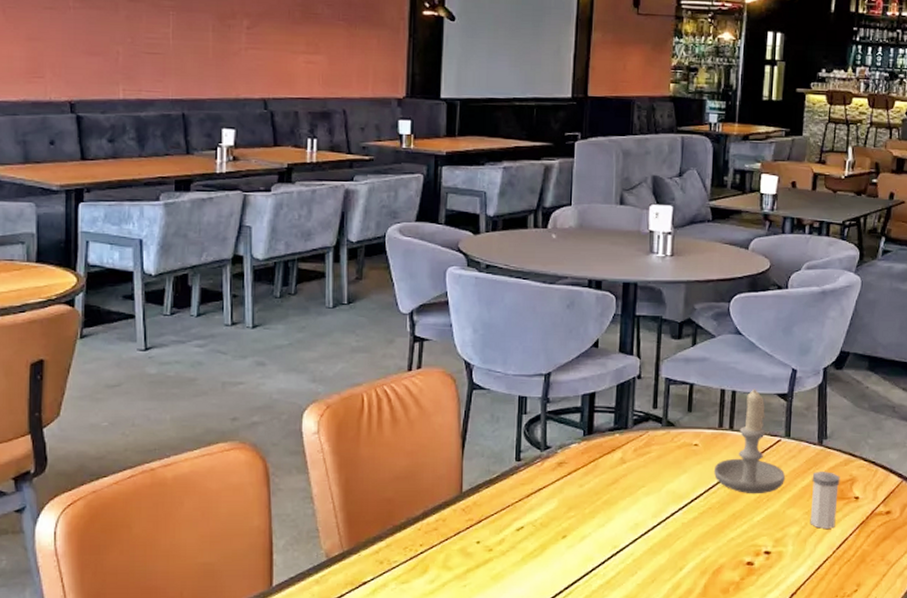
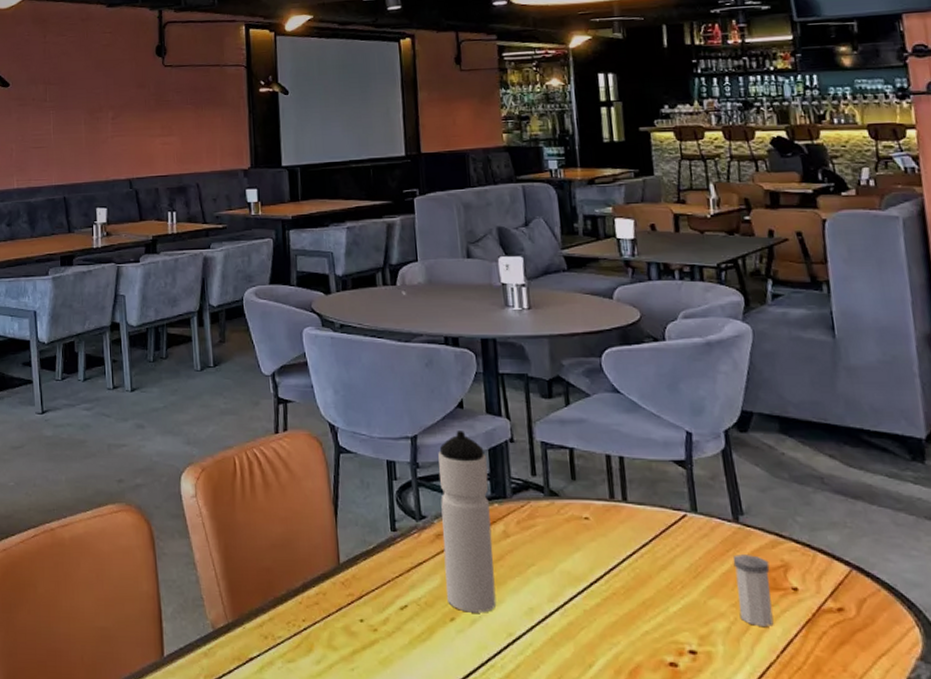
water bottle: none [561,368,614,530] -> present [438,431,497,613]
candle: present [713,389,786,494] -> none [611,454,700,580]

